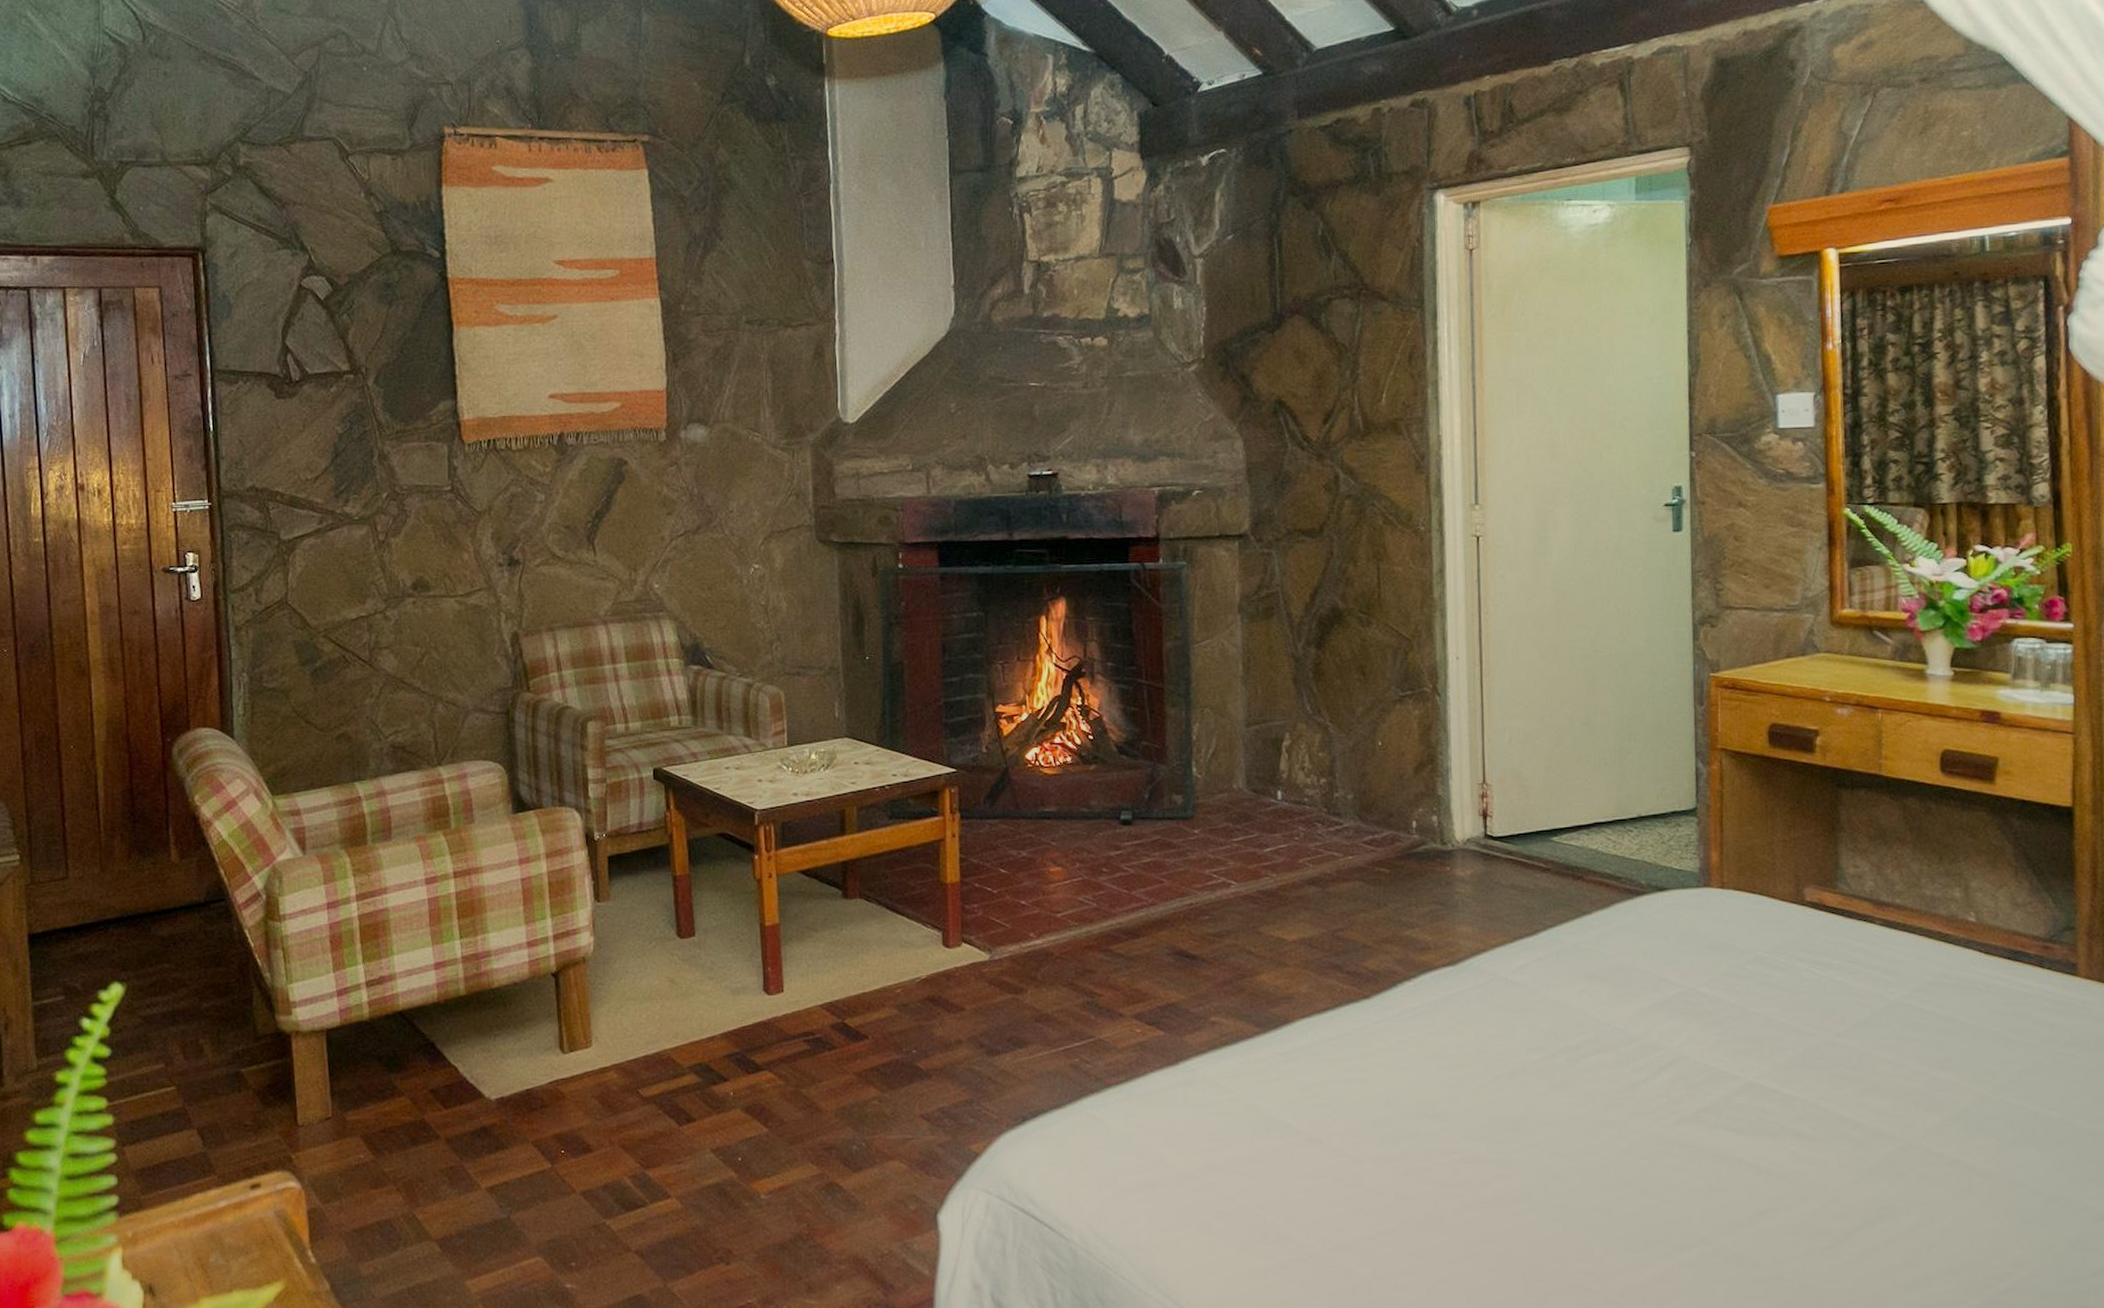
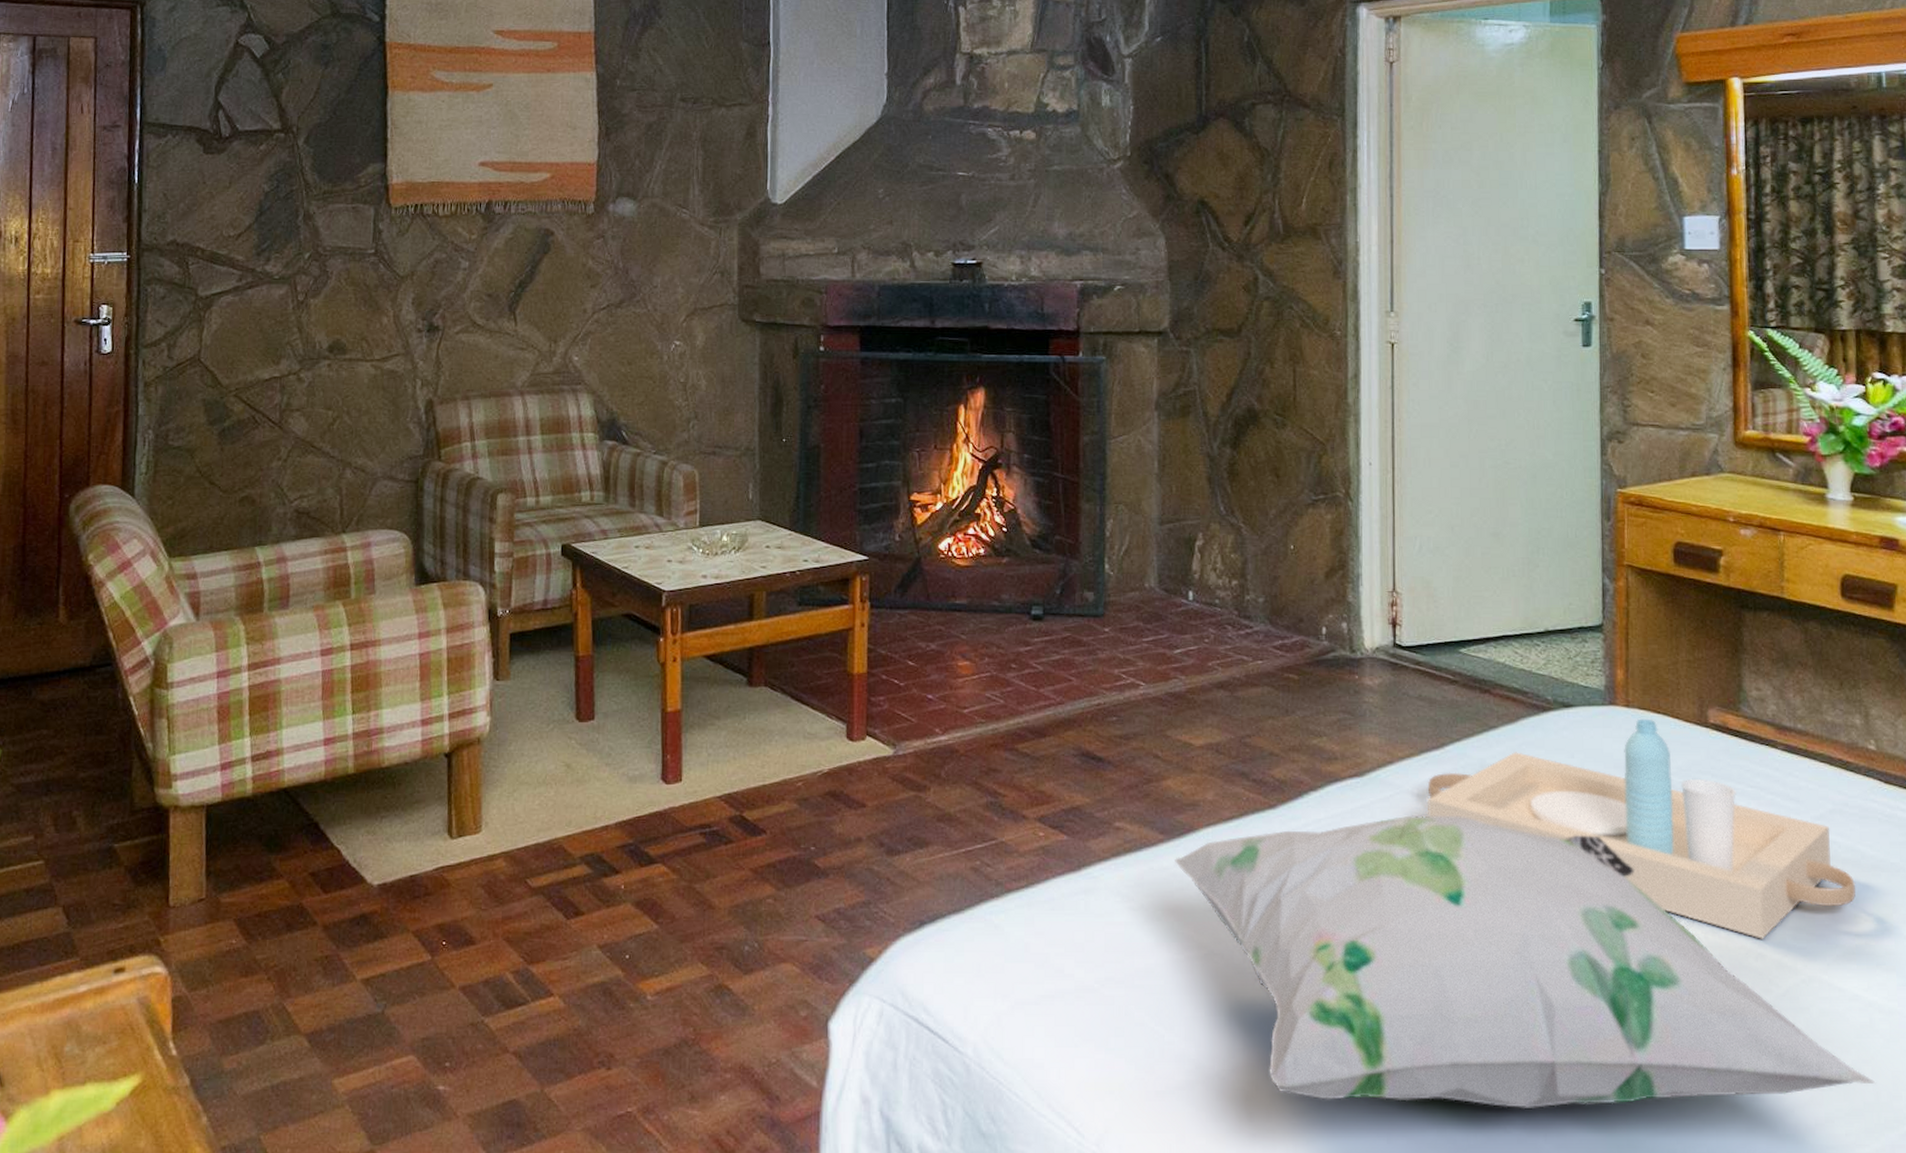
decorative pillow: none [1271,1000,1975,1277] -> present [1175,815,1876,1108]
serving tray: none [1521,899,1955,1109] -> present [1427,718,1856,939]

